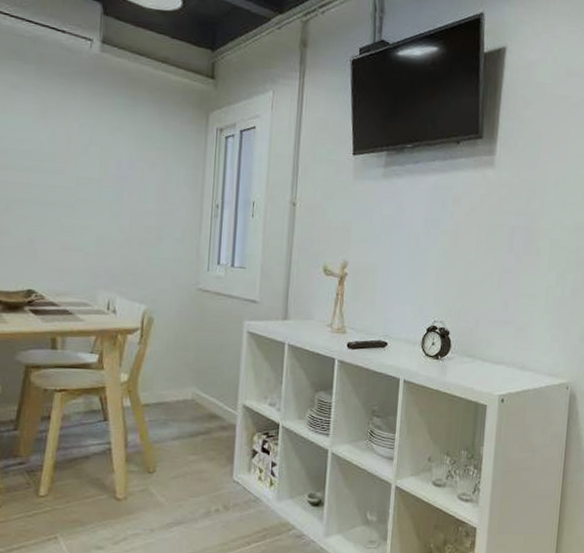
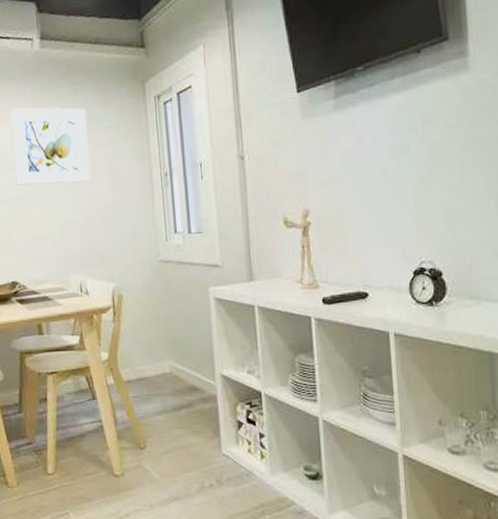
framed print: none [50,106,141,199] -> present [10,108,91,186]

